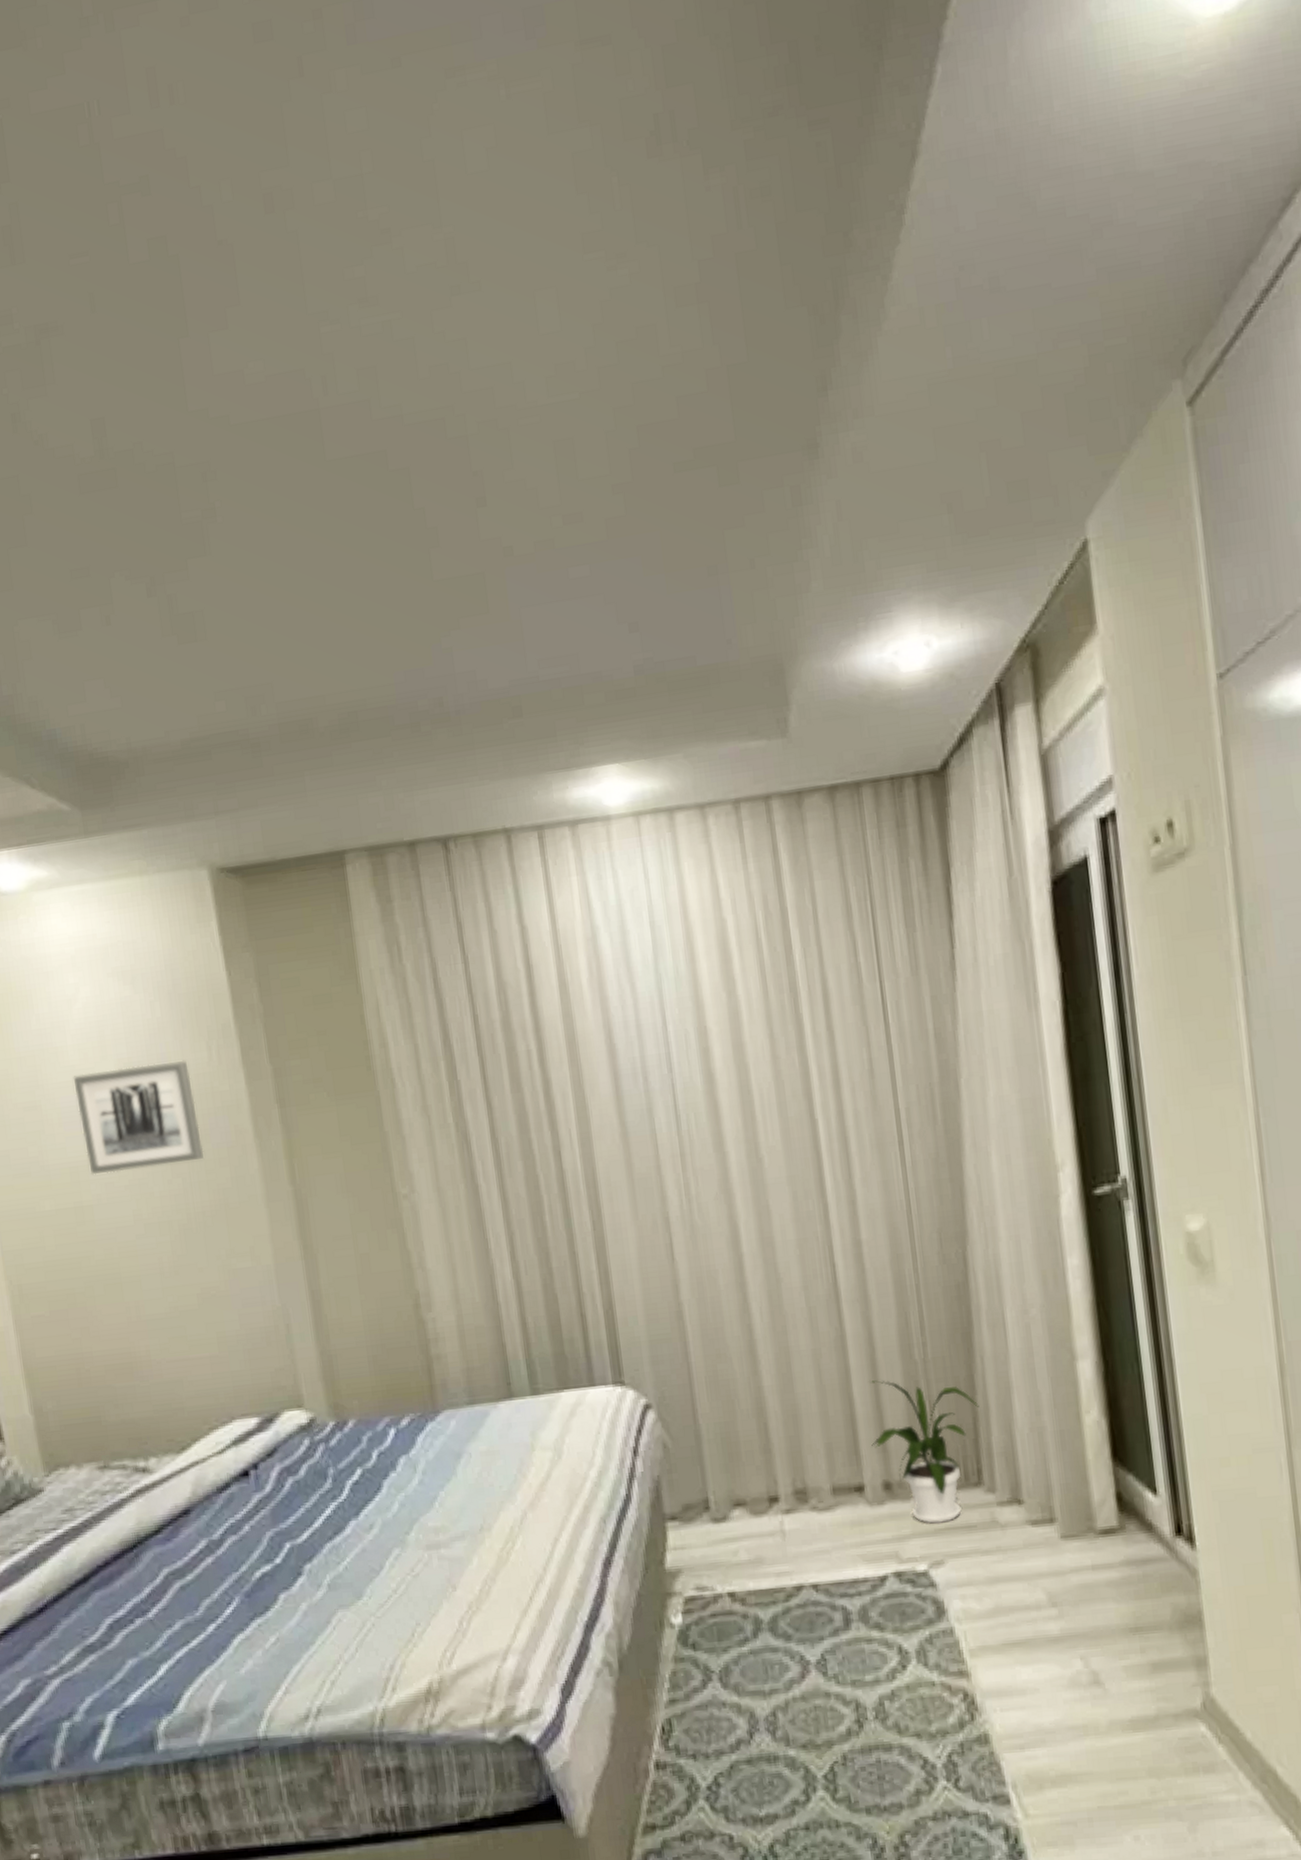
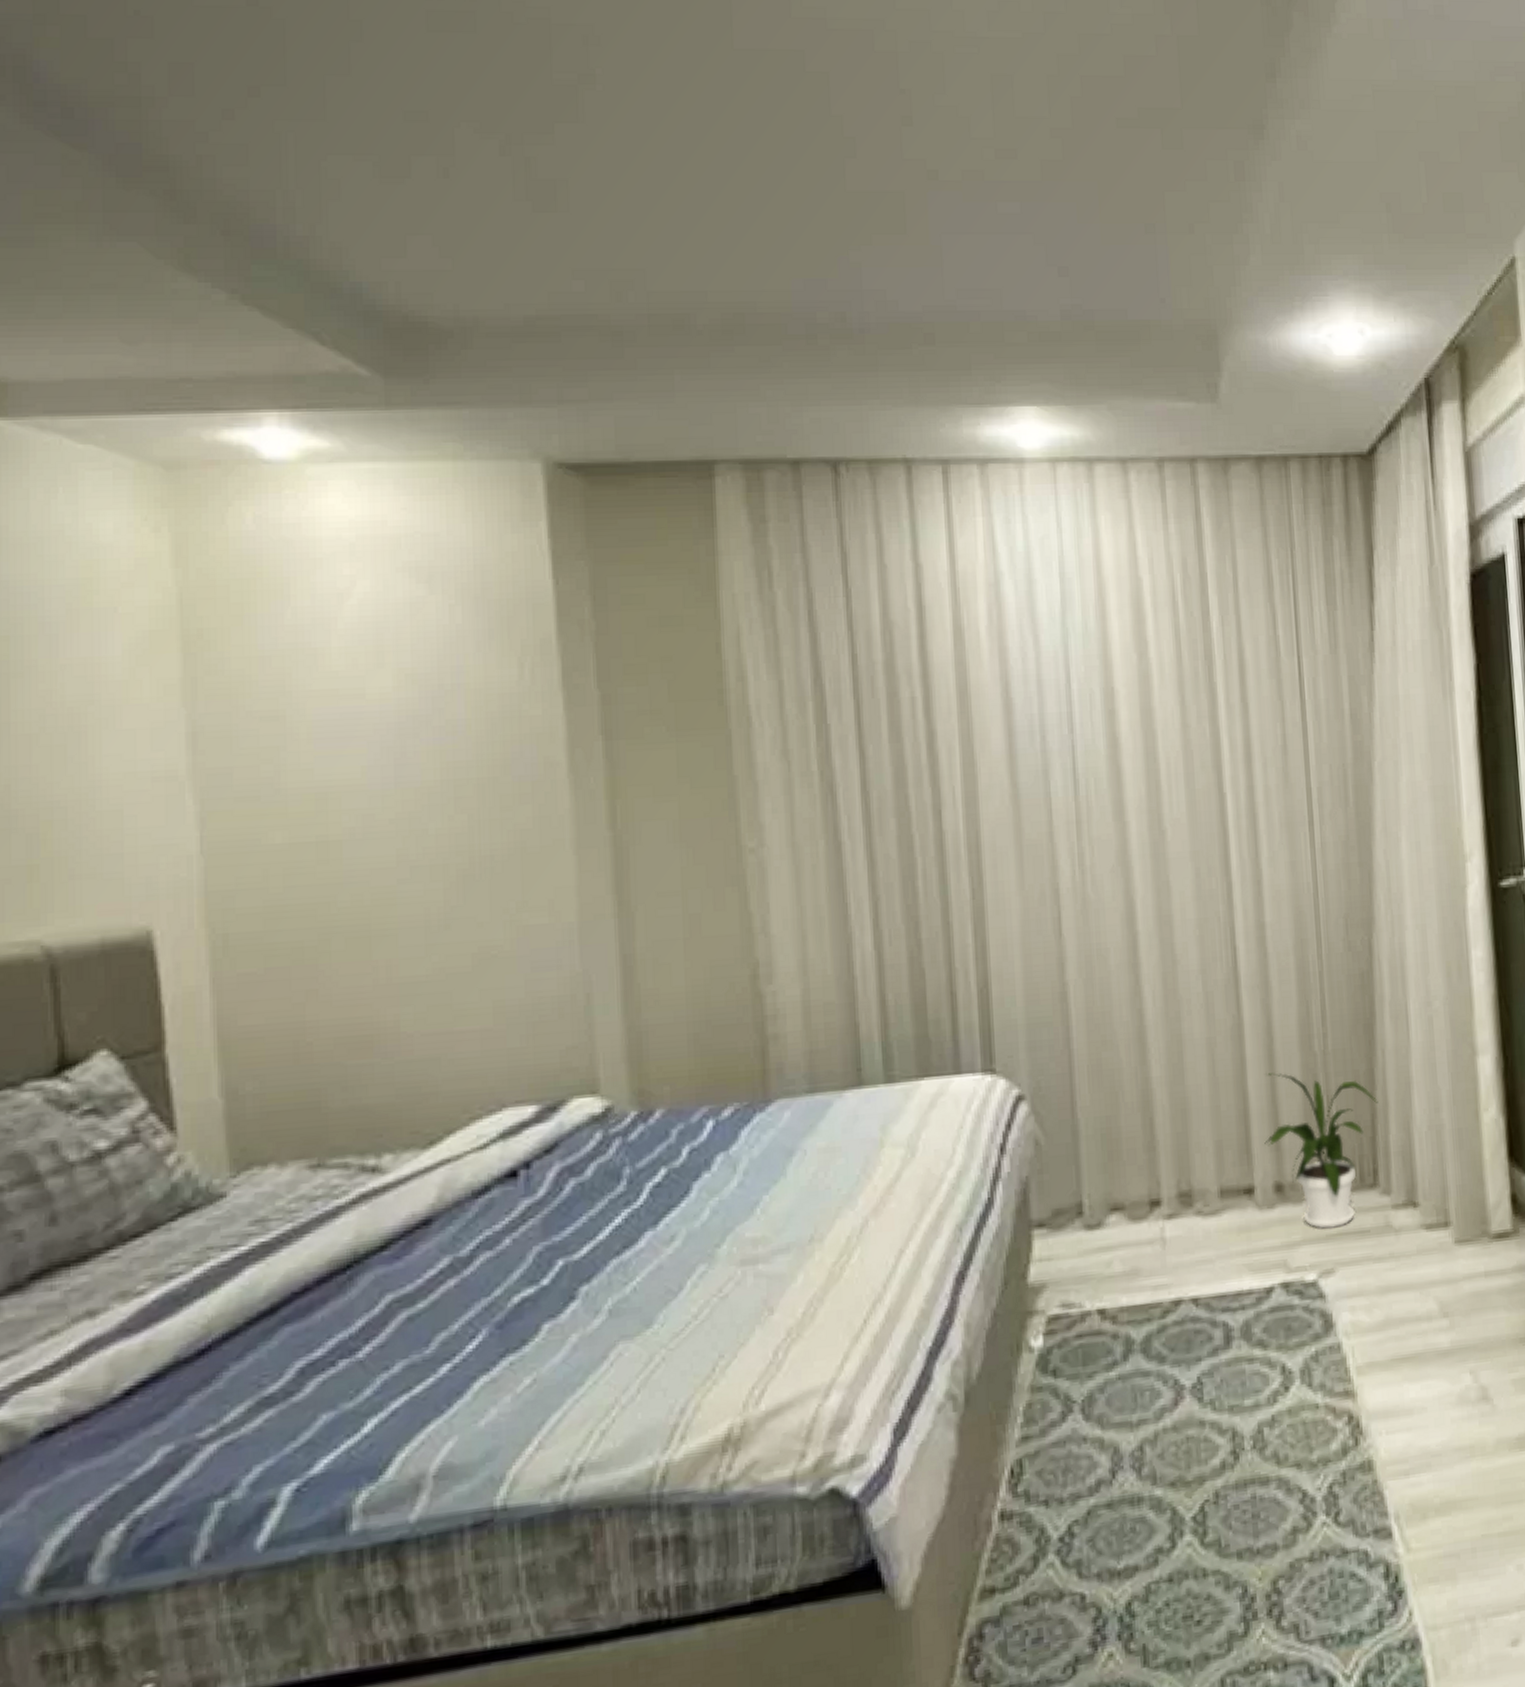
wall art: present [73,1060,204,1175] -> none [334,676,501,804]

